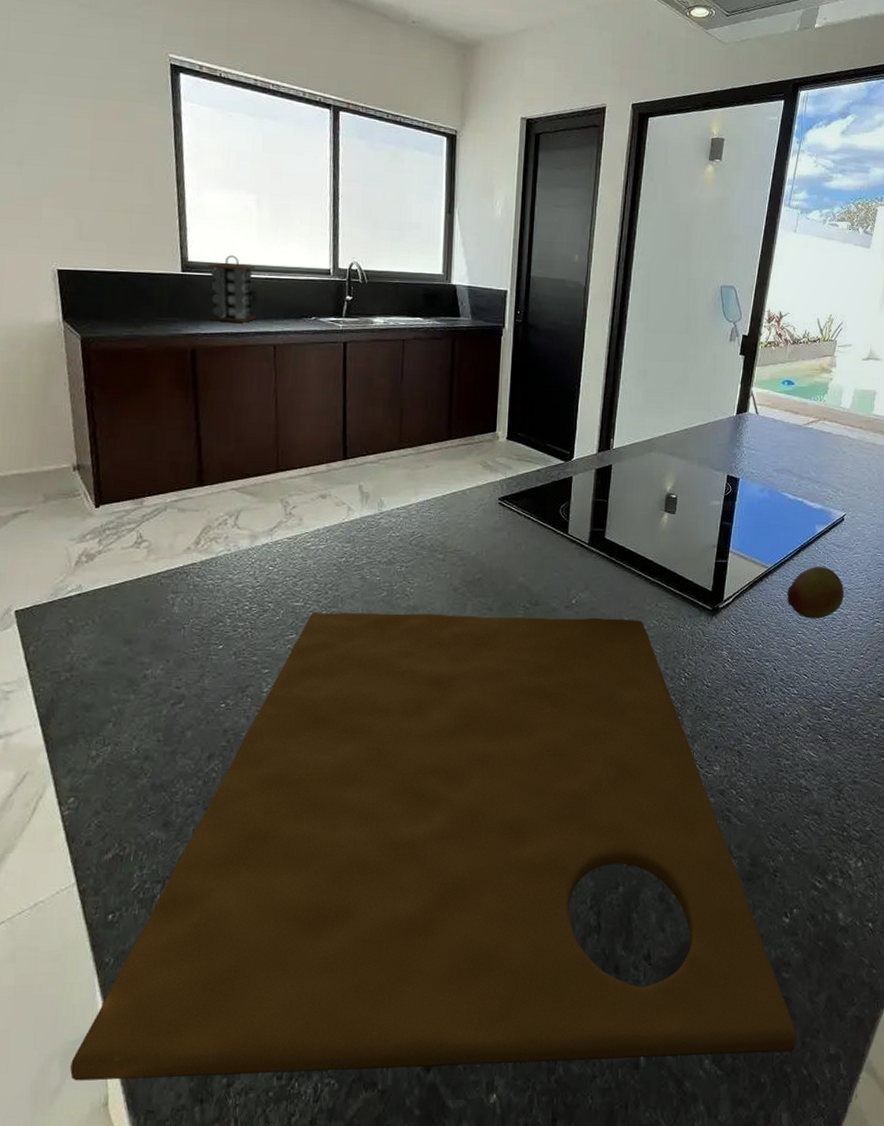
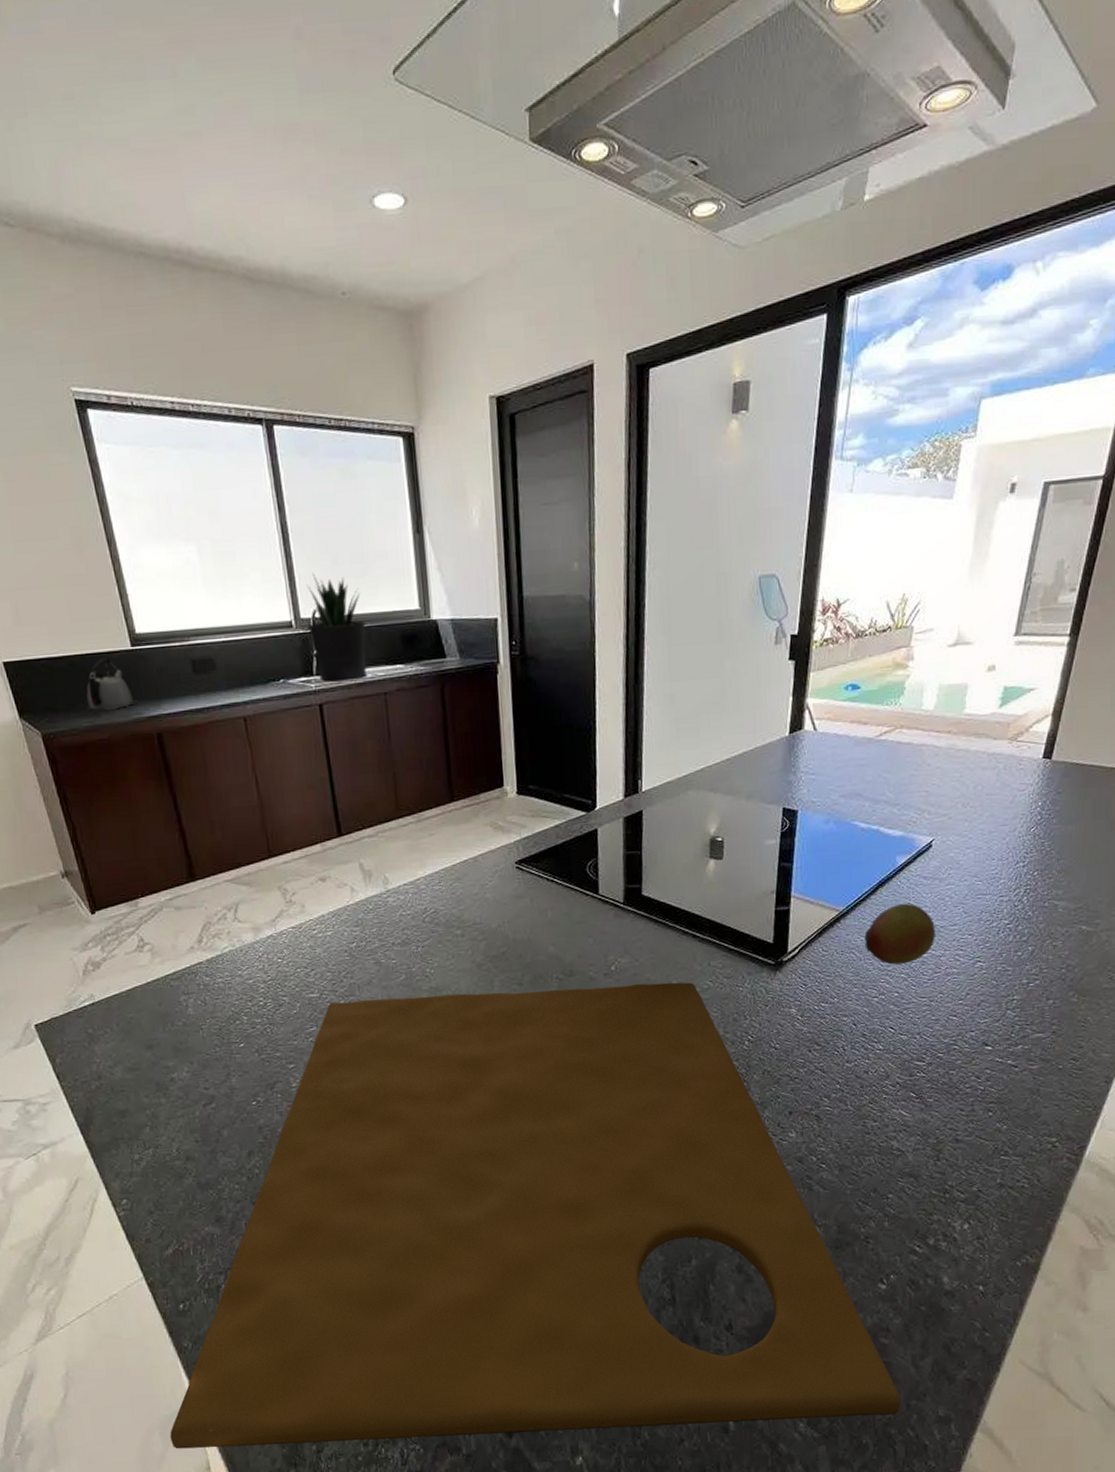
kettle: none [131,277,175,325] -> present [86,657,135,711]
spice rack: present [208,255,257,323] -> none [158,619,220,698]
planter: none [344,233,394,326] -> present [307,574,367,682]

